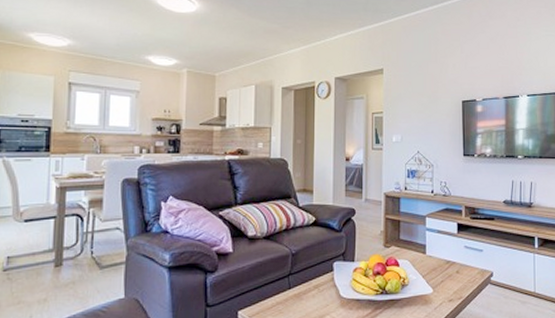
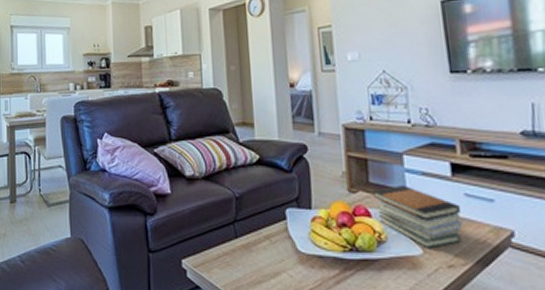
book stack: none [402,240,461,289] -> present [373,184,463,249]

